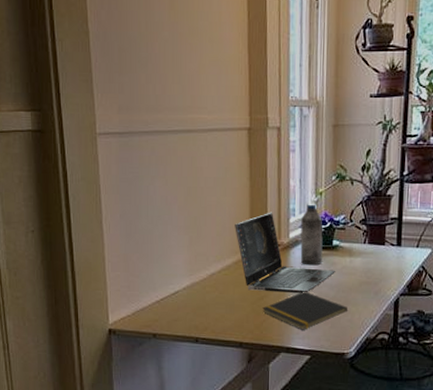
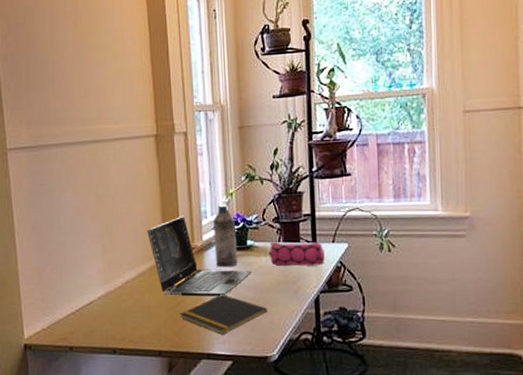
pencil case: none [353,242,408,269] -> present [269,241,325,267]

